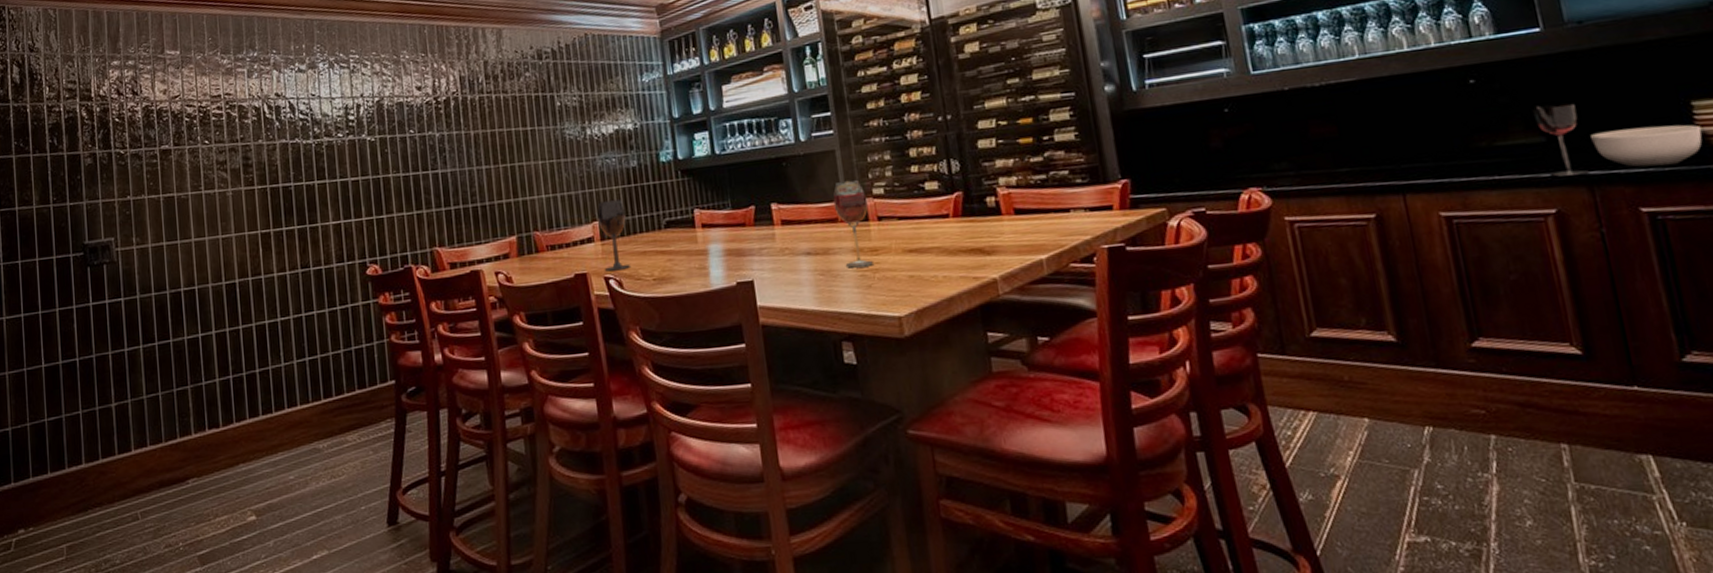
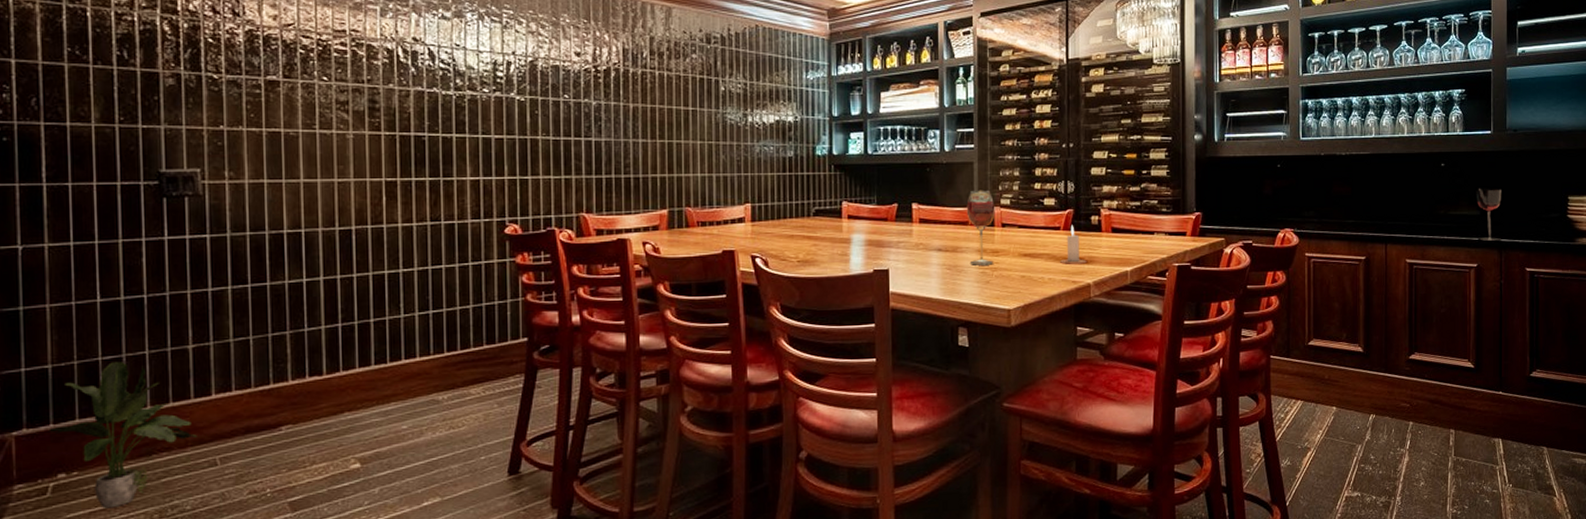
potted plant: none [10,421,122,563] -> present [48,360,197,509]
wine glass: present [597,199,630,272] -> none [751,185,778,251]
candle: none [955,210,989,258] -> present [1060,225,1087,264]
bowl: present [1590,124,1702,169] -> none [1507,211,1571,241]

